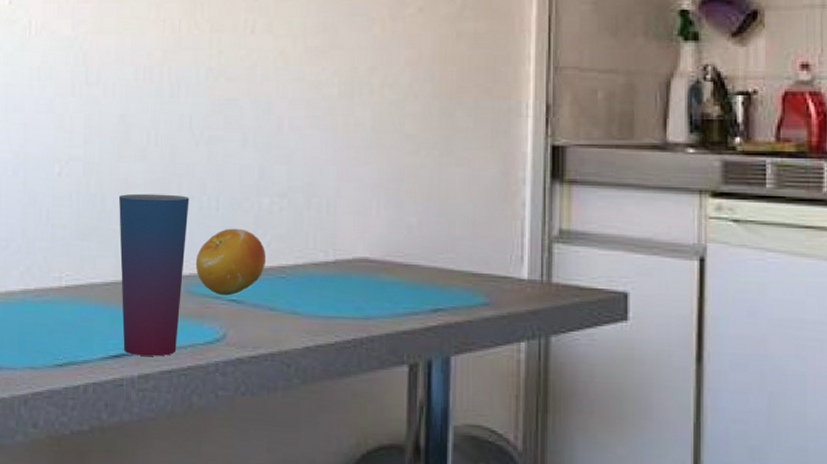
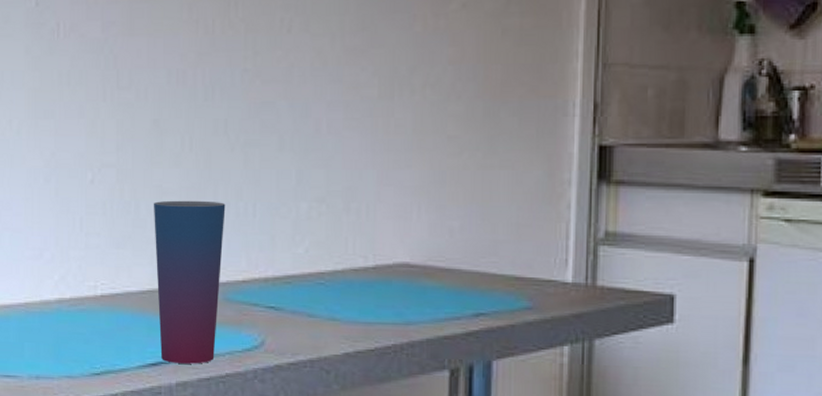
fruit: present [195,228,265,296] -> none [232,234,304,303]

